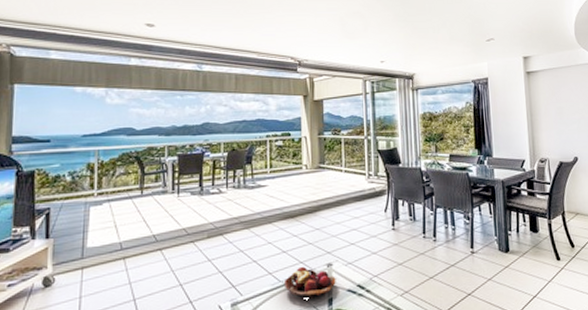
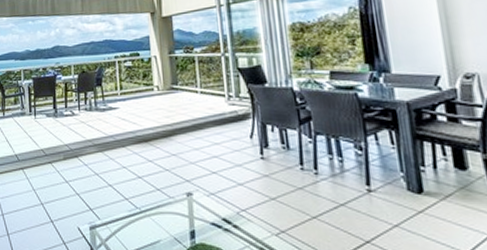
fruit basket: present [283,266,336,299] -> none [141,194,198,229]

